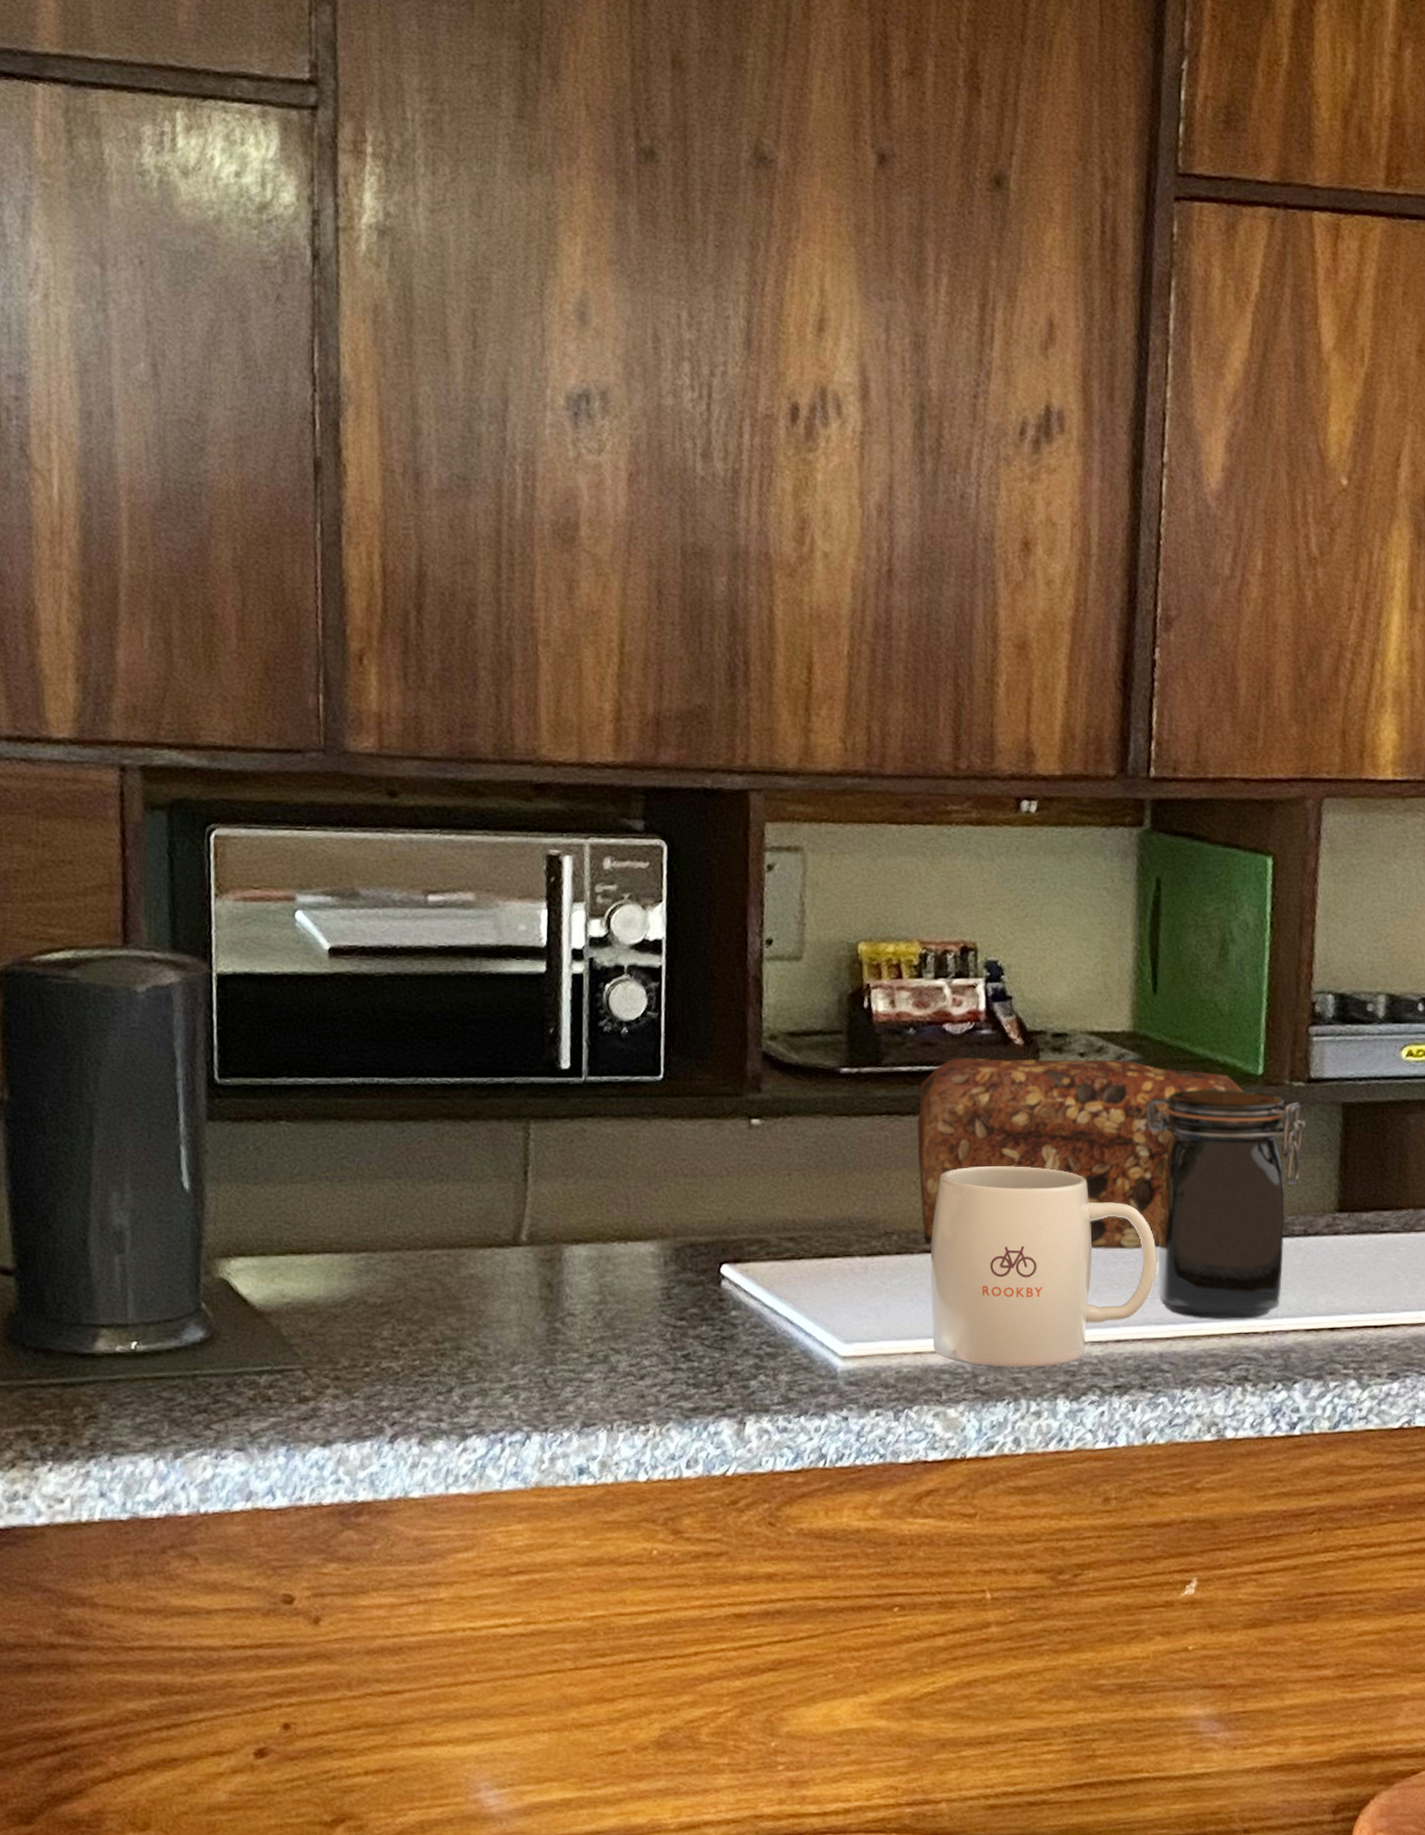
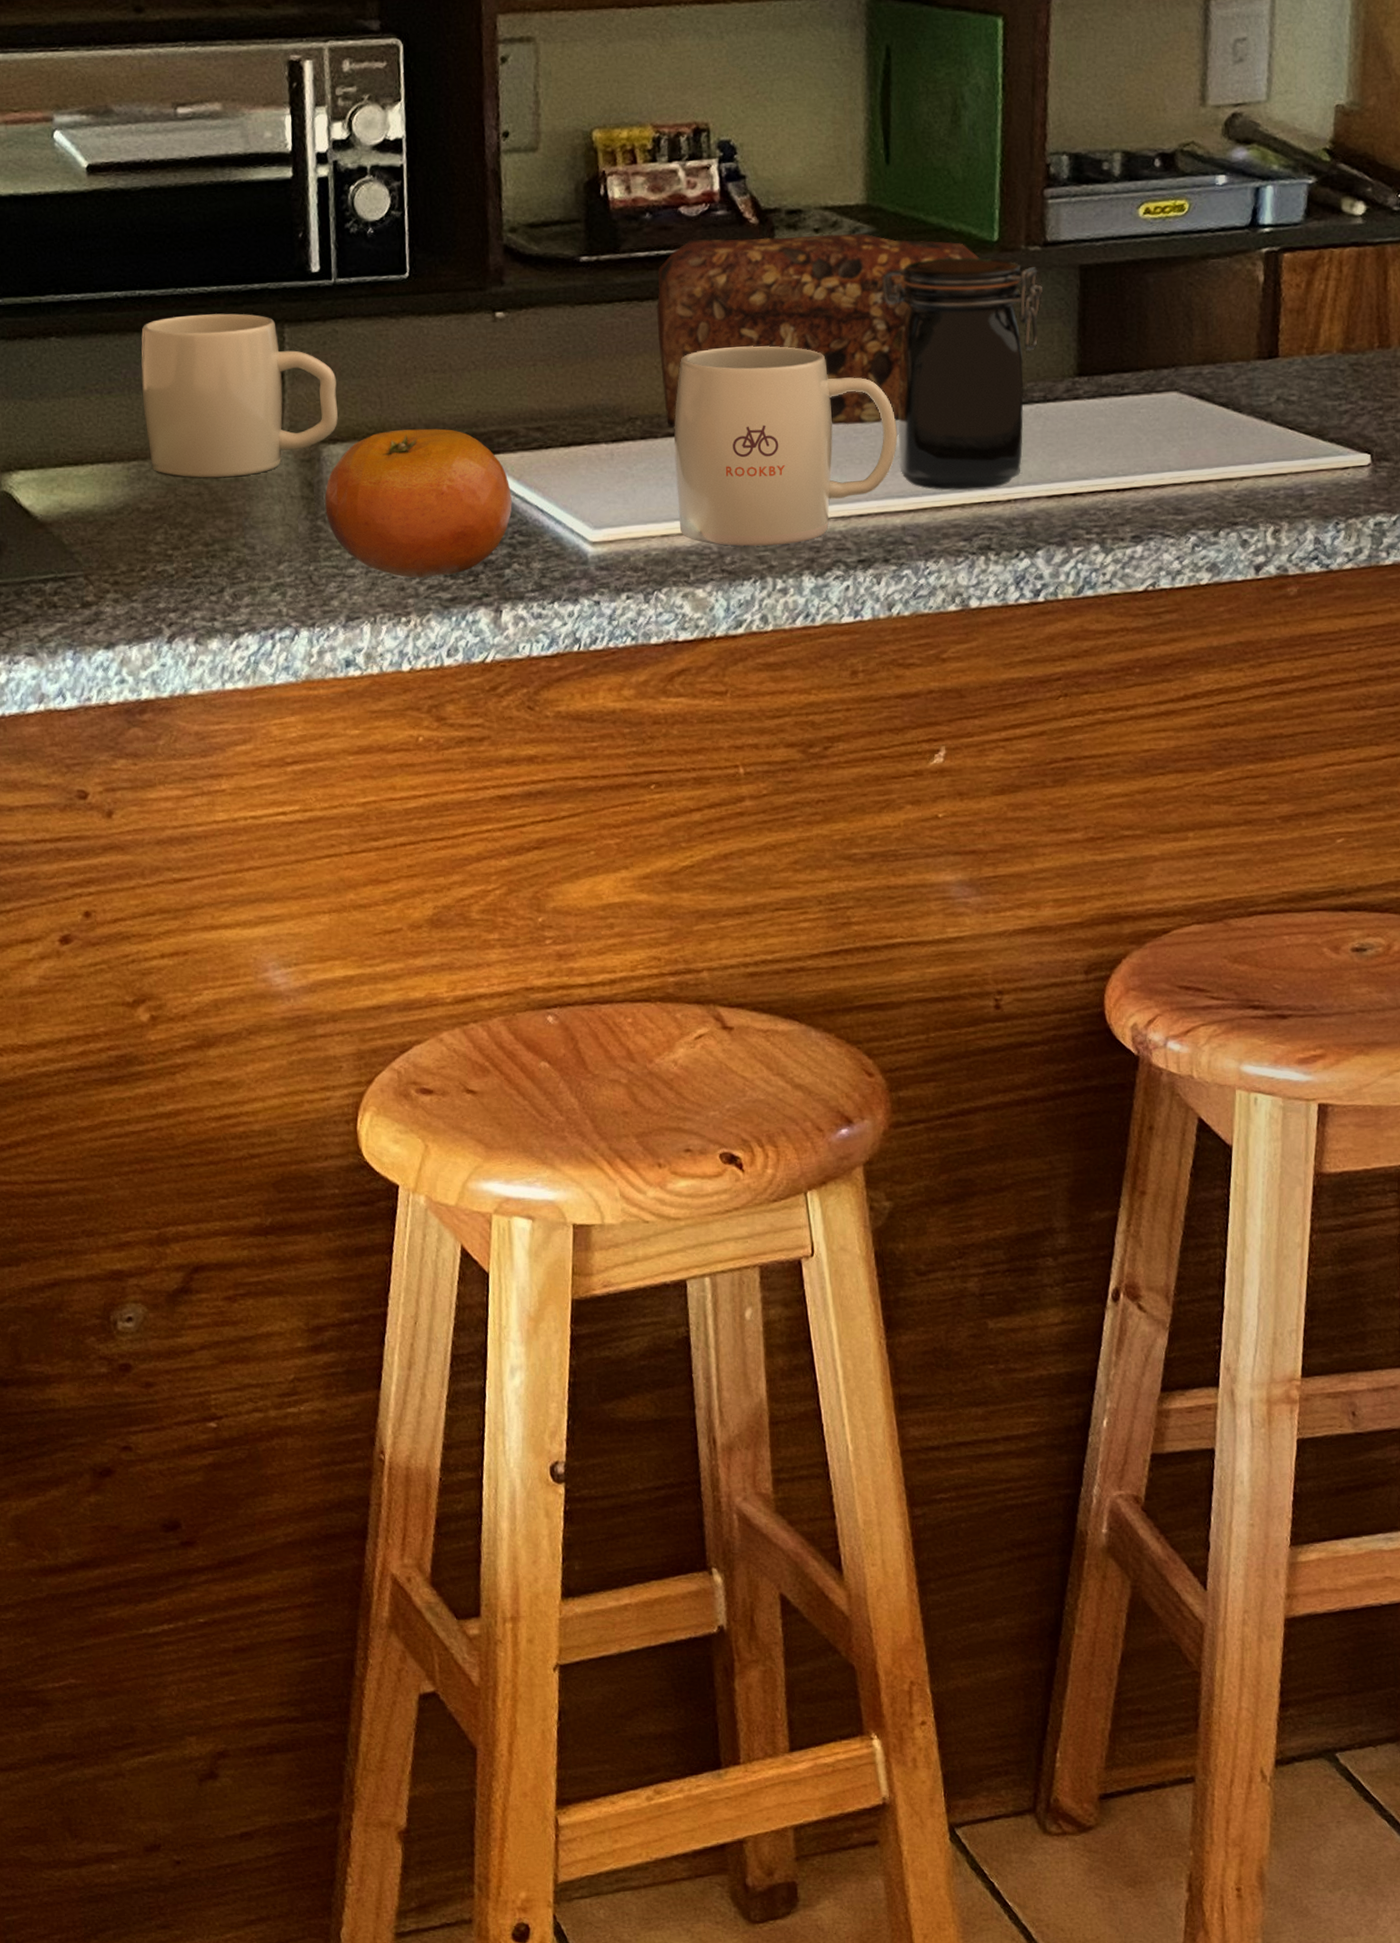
mug: none [375,1105,583,1275] -> present [140,313,339,479]
fruit: none [564,1233,761,1386] -> present [325,428,512,579]

